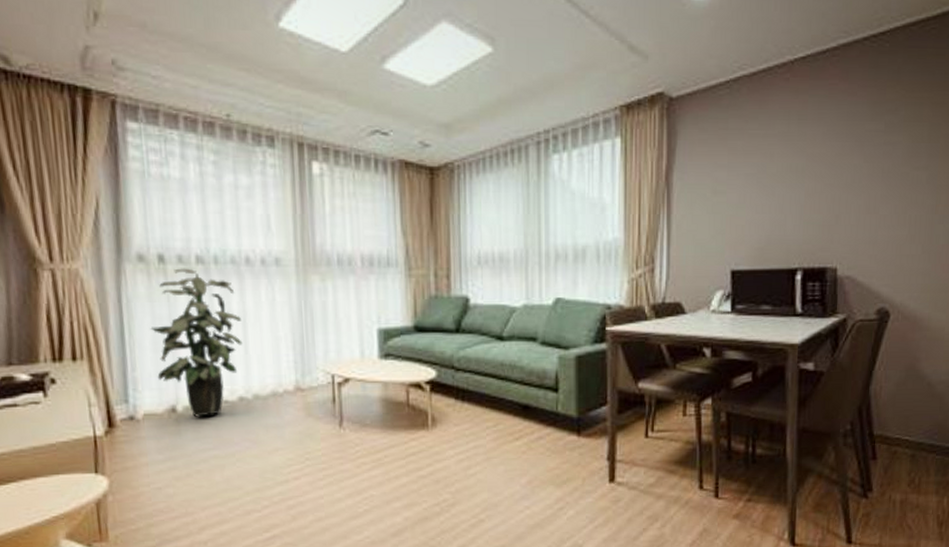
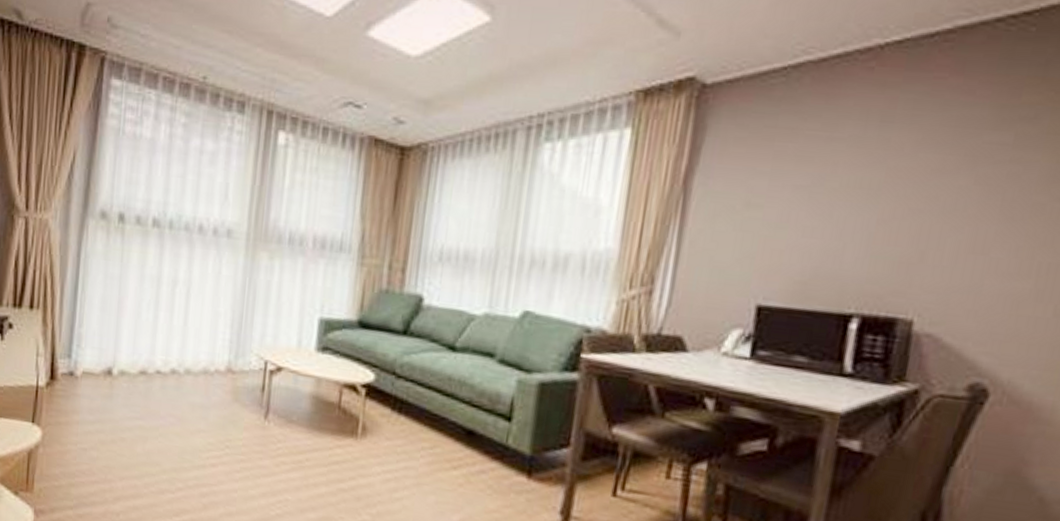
indoor plant: present [150,268,243,417] -> none [100,229,186,384]

